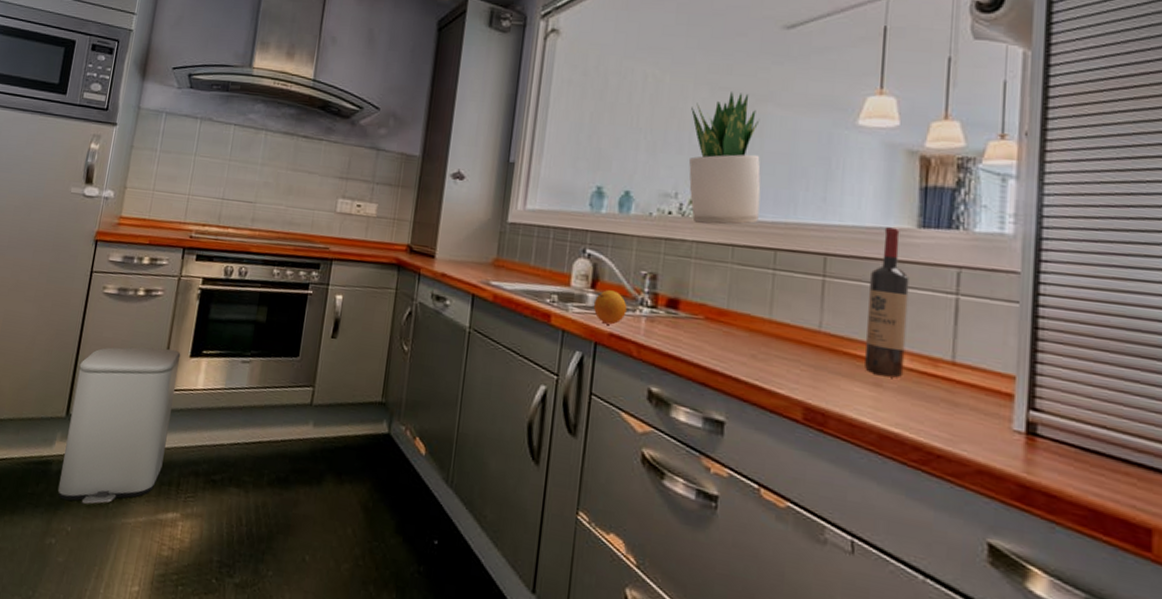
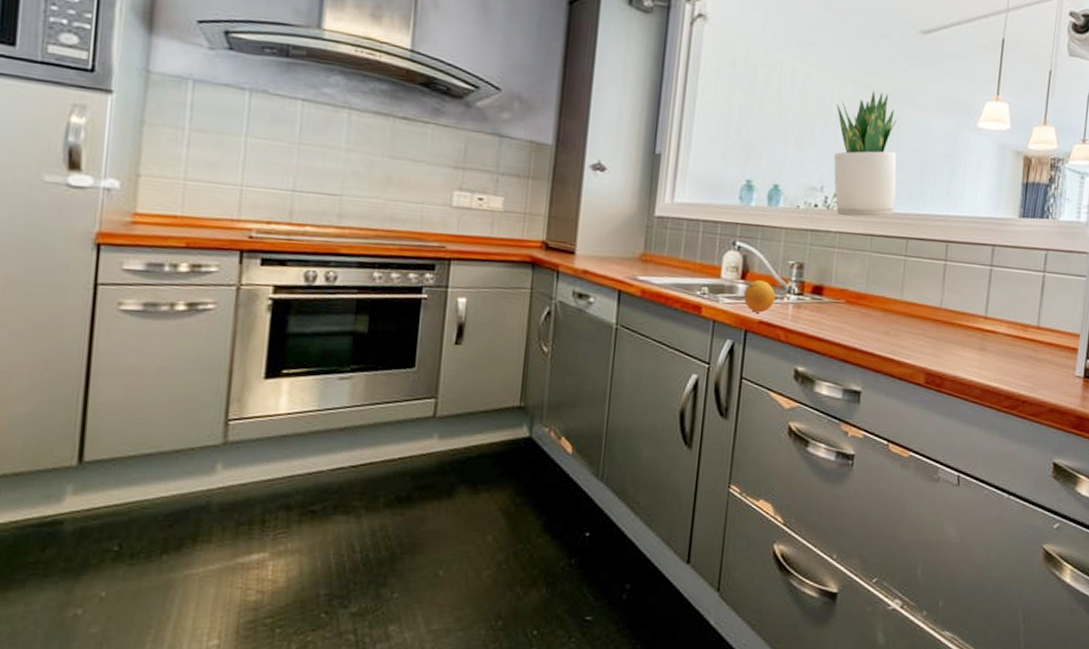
pedal bin: present [58,346,181,505] -> none [79,371,251,563]
wine bottle: present [863,227,910,379] -> none [973,217,1011,343]

